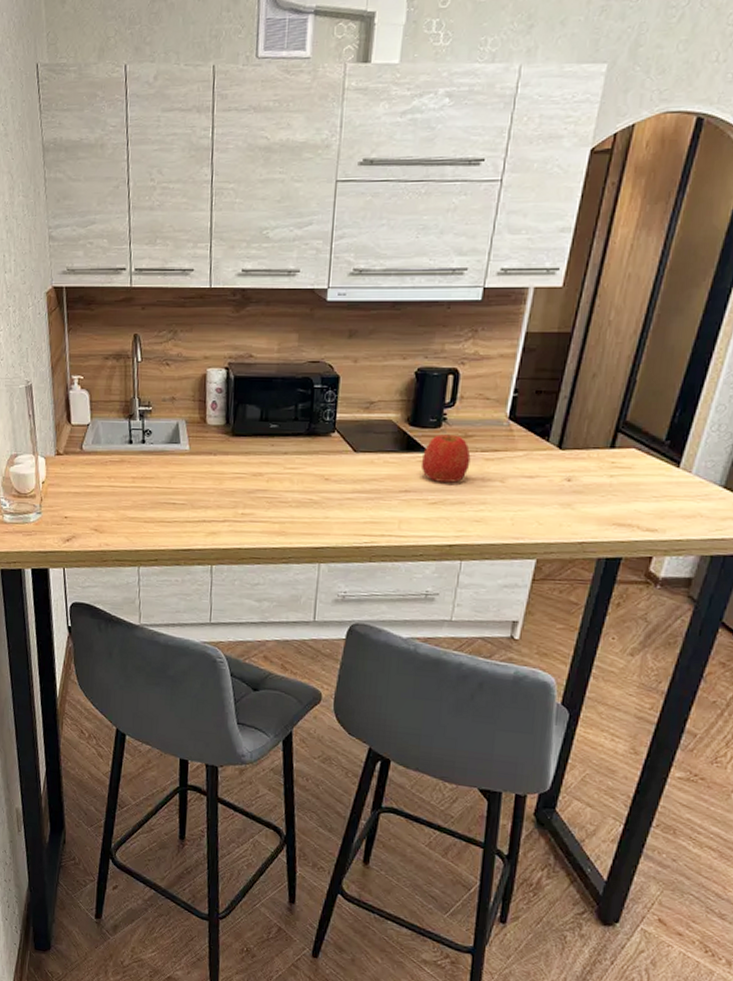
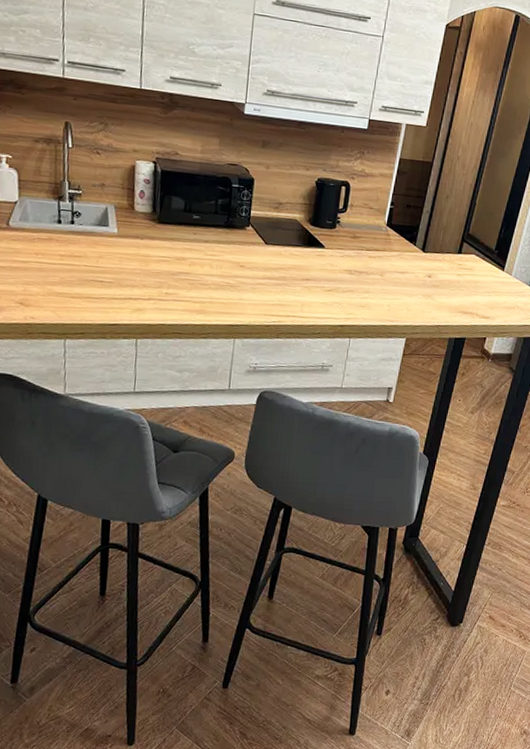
apple: present [420,434,471,483] -> none [319,234,358,274]

